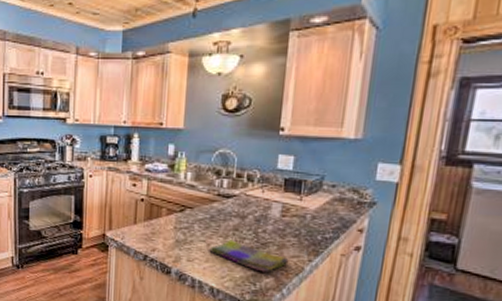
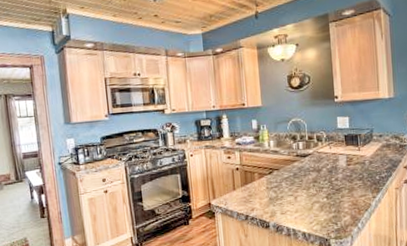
dish towel: present [208,240,289,273] -> none [296,190,359,213]

